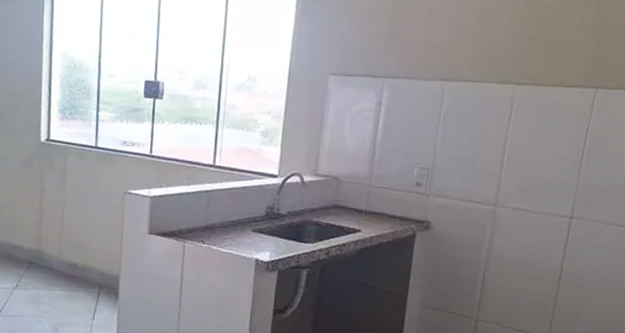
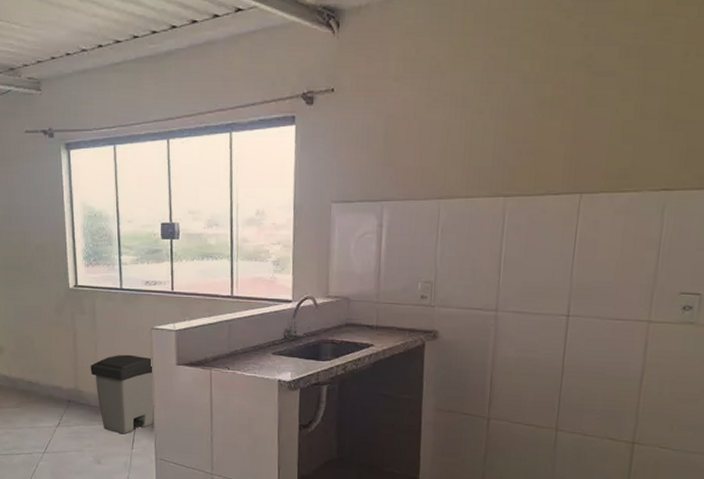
trash can: none [55,217,124,303] -> present [90,354,155,435]

